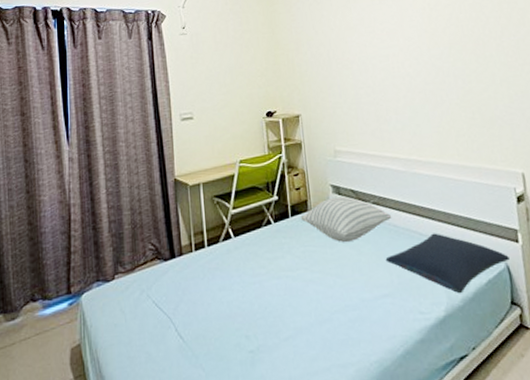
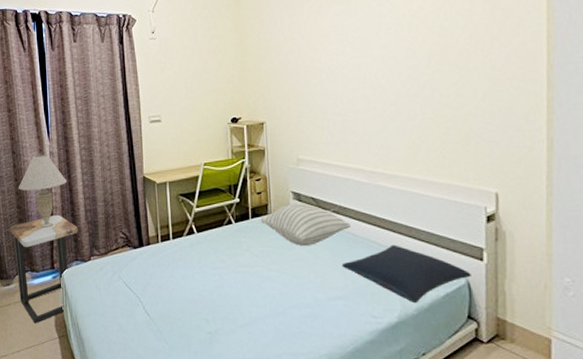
side table: none [17,228,100,364] -> present [9,214,78,324]
table lamp: none [30,160,89,246] -> present [18,154,68,228]

